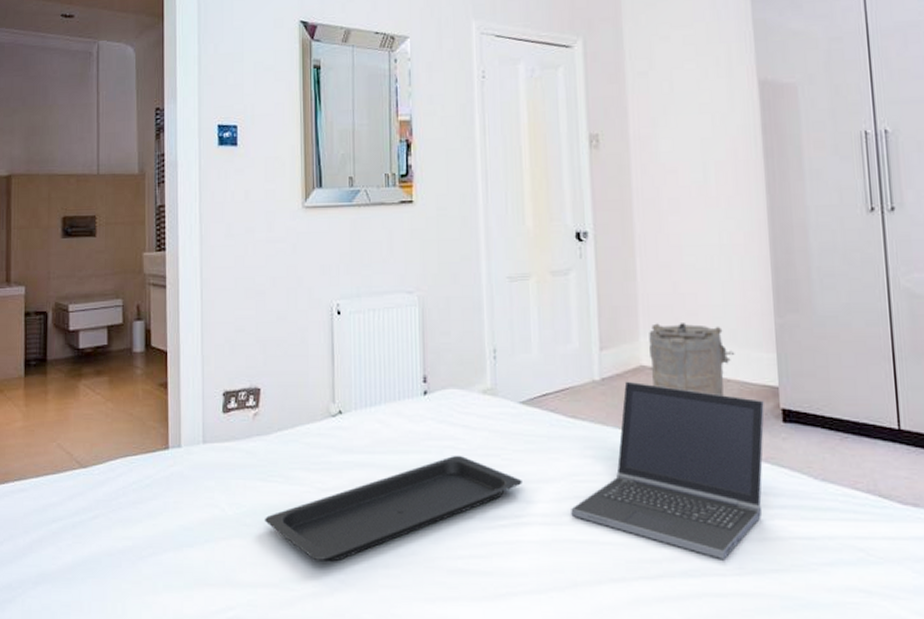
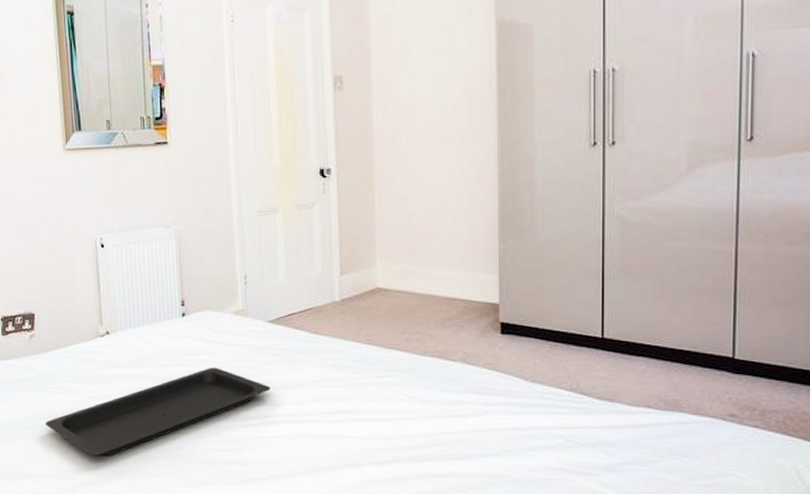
laptop computer: present [571,381,765,559] -> none [313,301,485,447]
laundry hamper: present [649,323,735,396] -> none [385,250,462,313]

